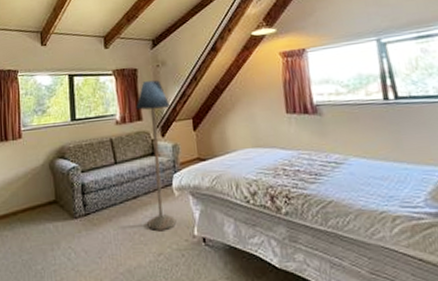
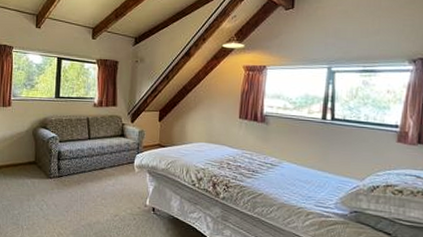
floor lamp: present [136,80,176,232] -> none [109,73,143,198]

